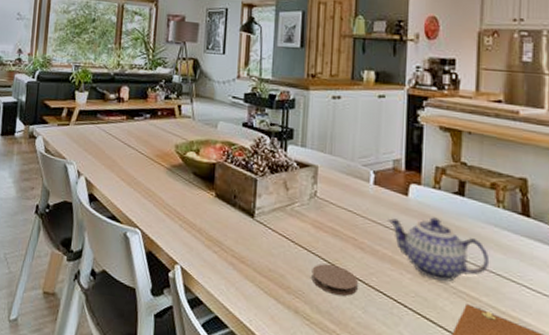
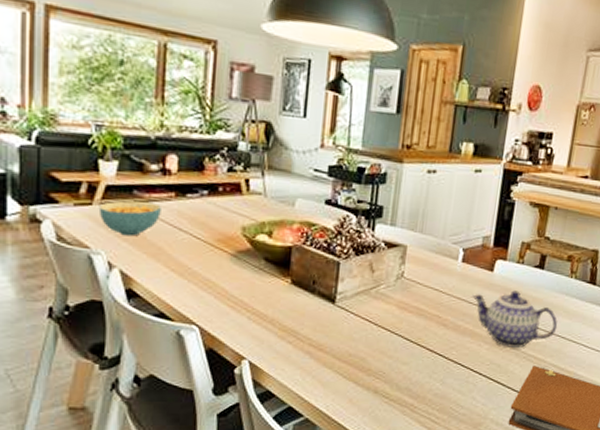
cereal bowl: none [73,122,116,151] -> present [98,200,161,237]
coaster: present [311,263,358,296] -> none [393,342,439,371]

